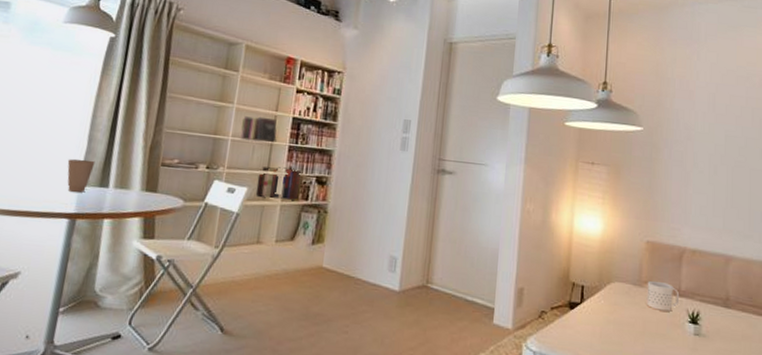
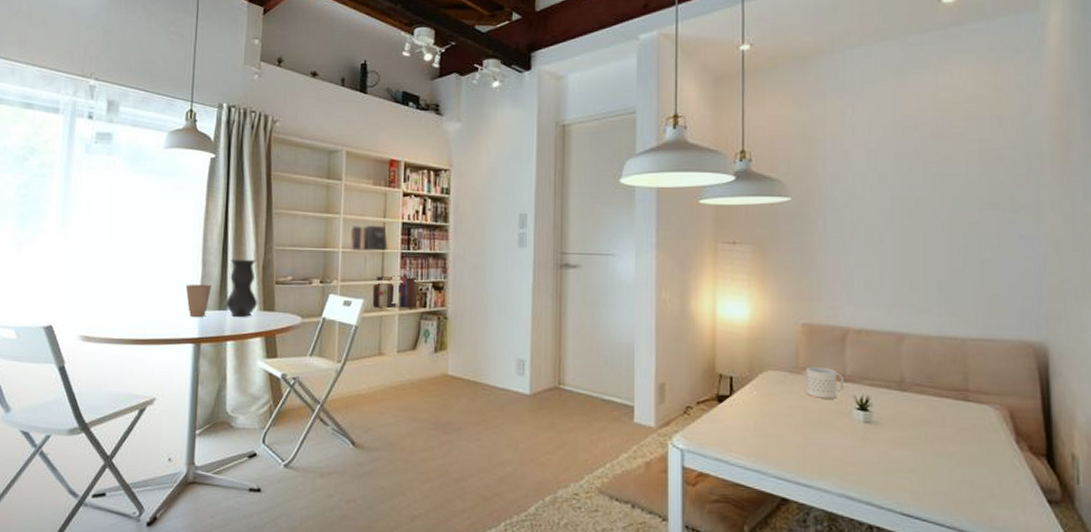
vase: none [108,137,145,196] -> present [226,259,257,317]

